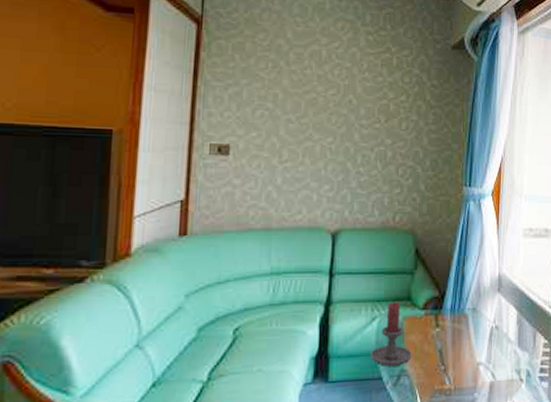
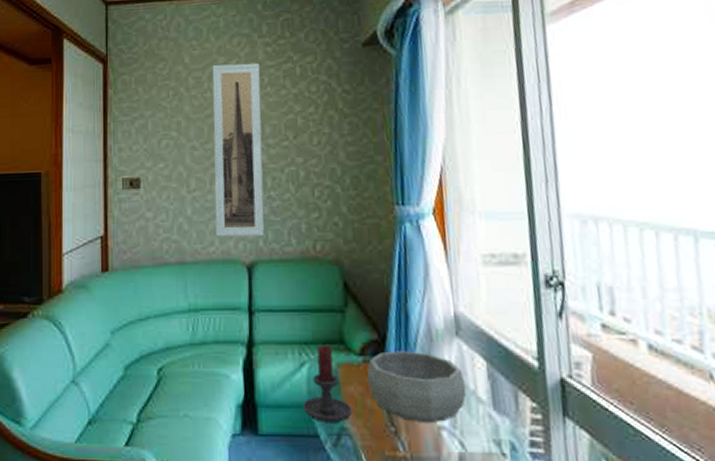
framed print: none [304,43,360,208] -> present [212,63,265,237]
decorative bowl: none [427,304,501,361] -> present [367,351,467,424]

